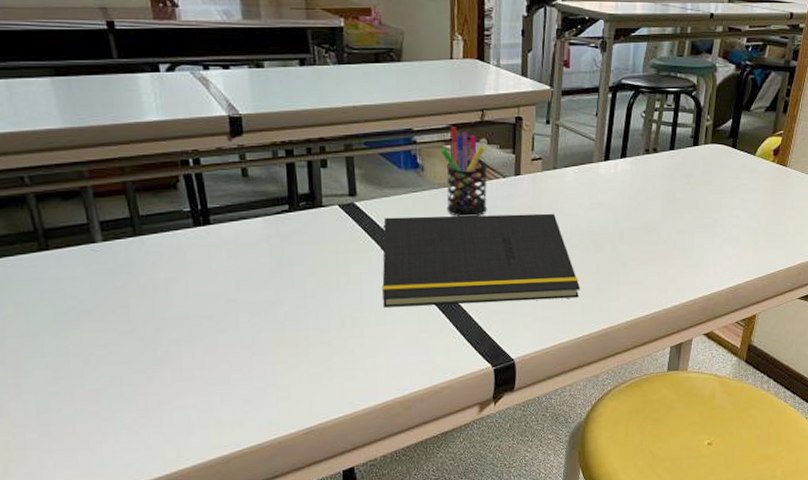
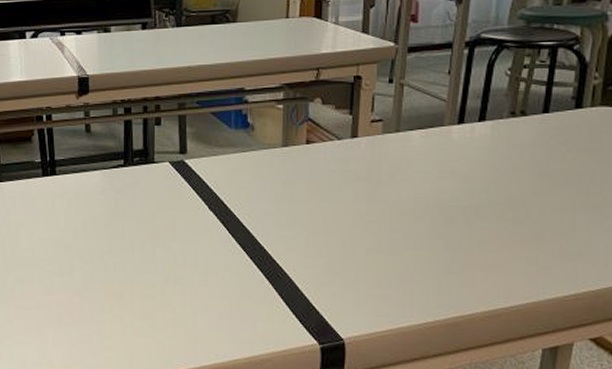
notepad: present [381,213,580,308] -> none [207,176,424,278]
pen holder: present [440,127,487,218] -> none [272,86,321,180]

